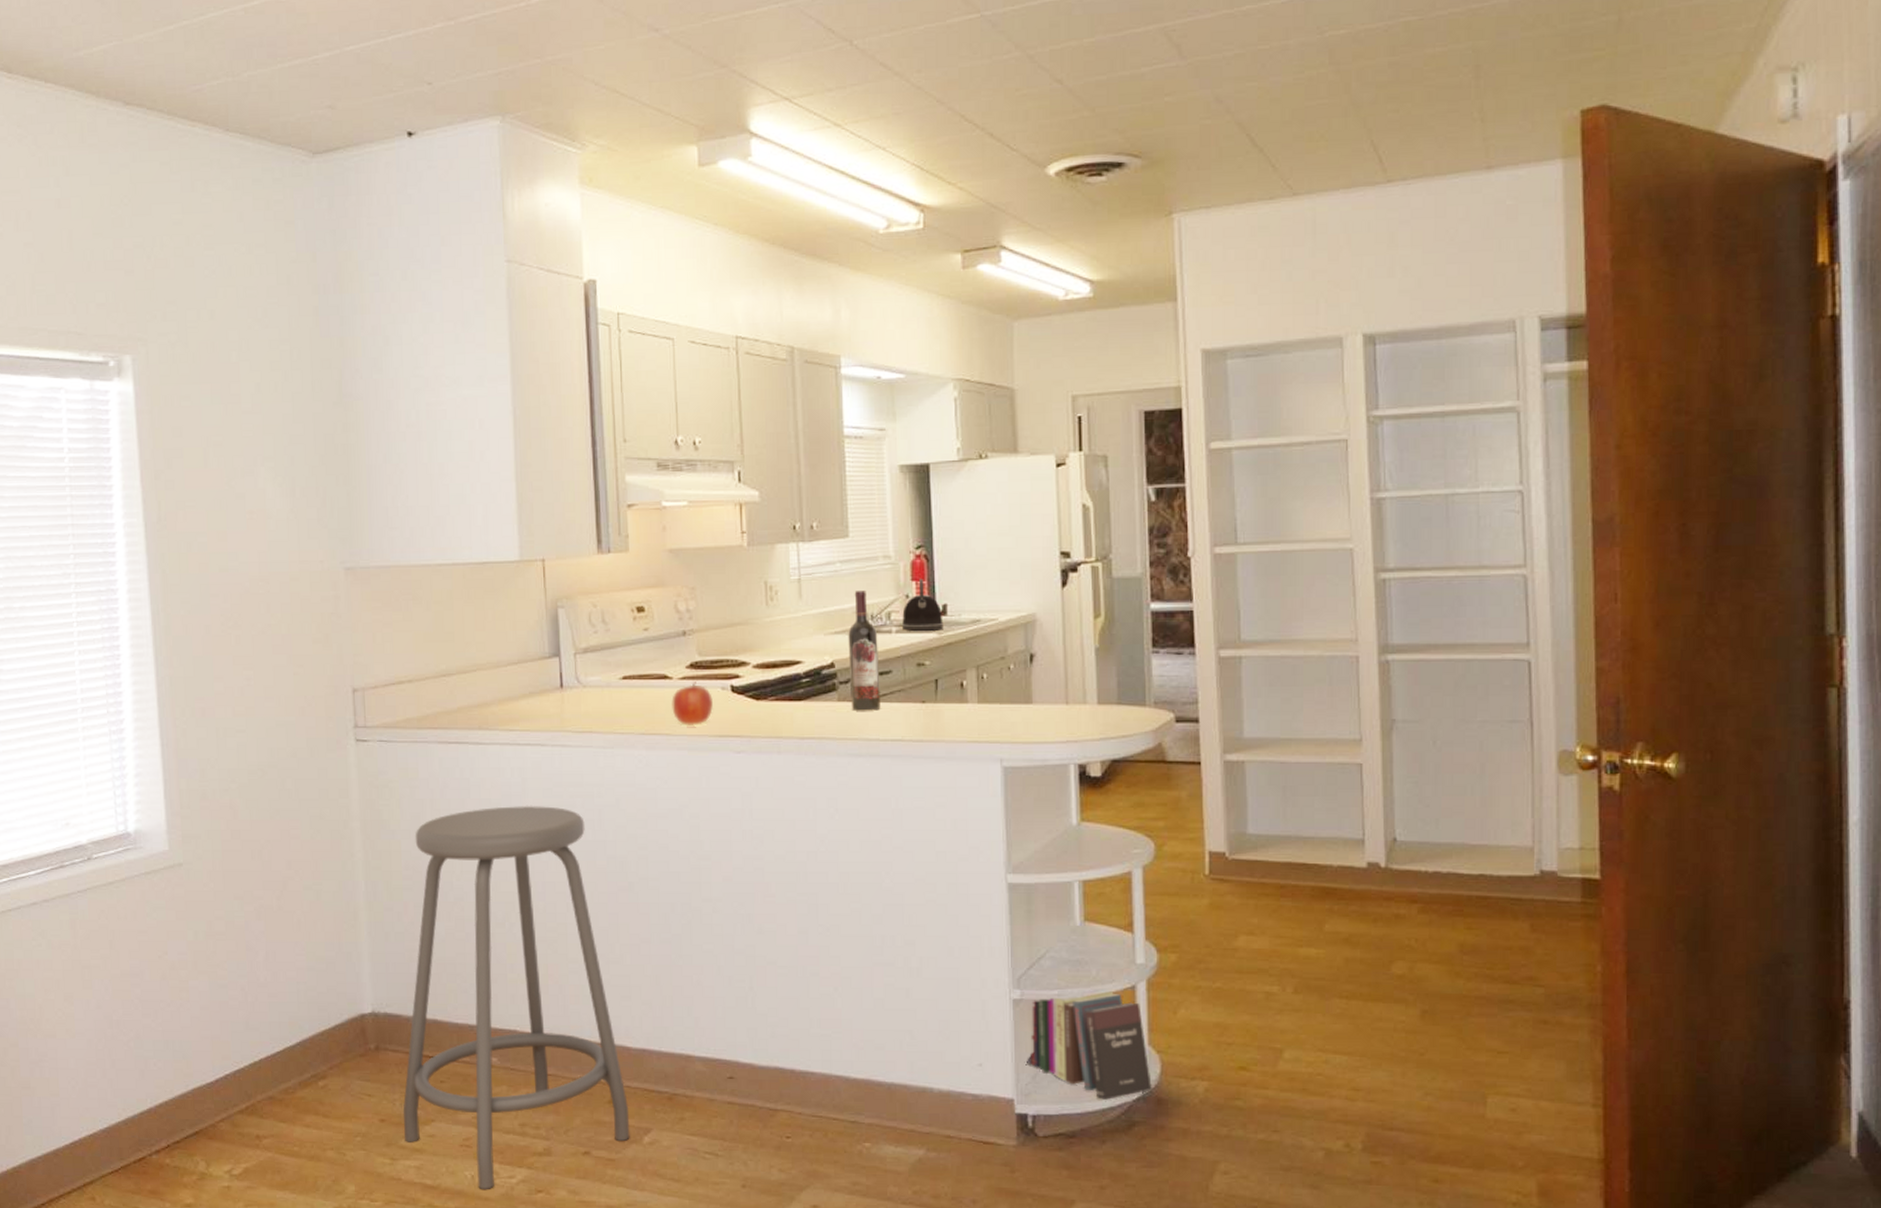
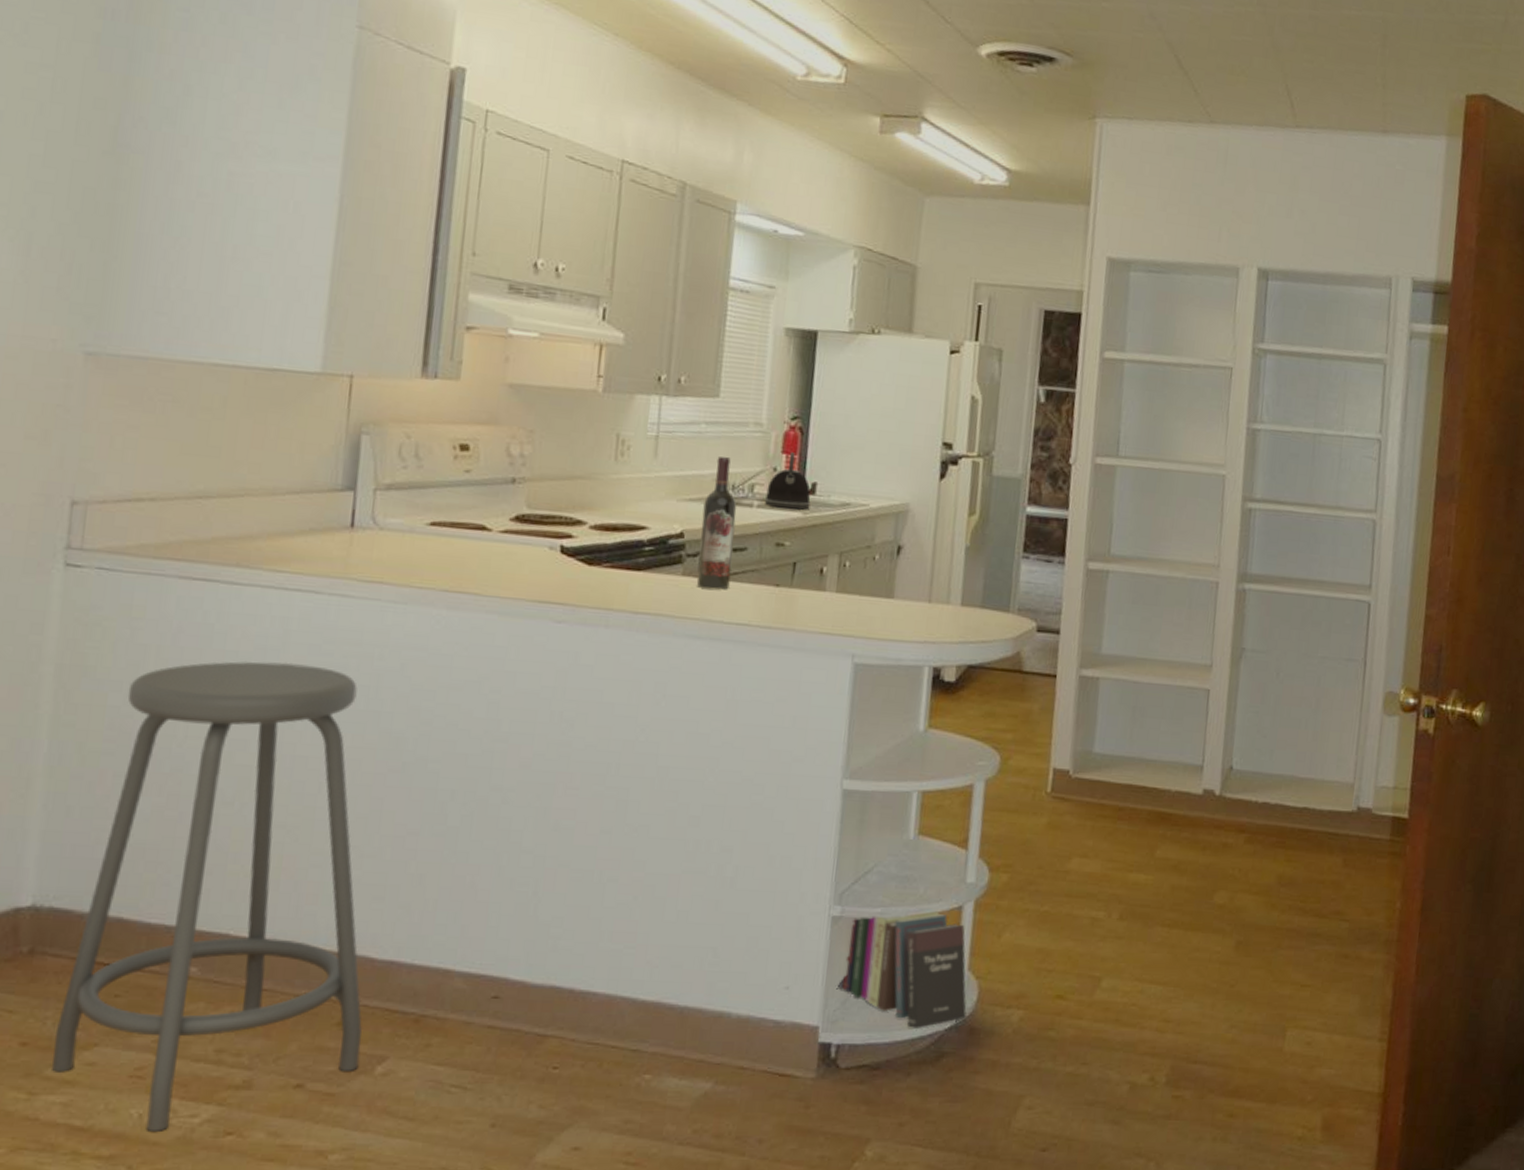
fruit: present [672,682,713,725] -> none [486,537,537,587]

